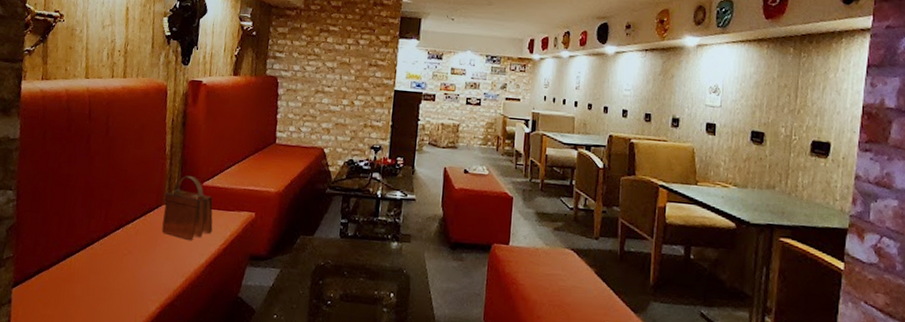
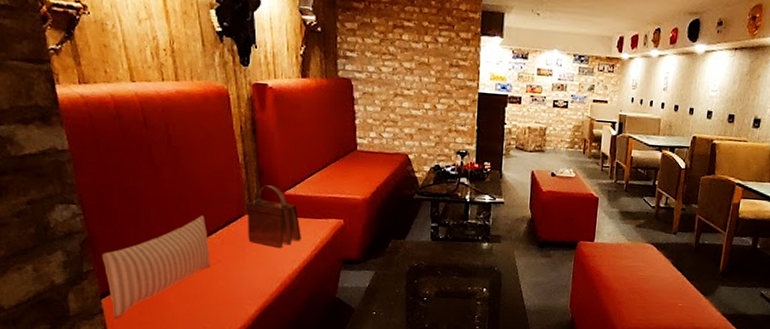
pillow: none [19,204,125,311] -> present [102,215,210,320]

